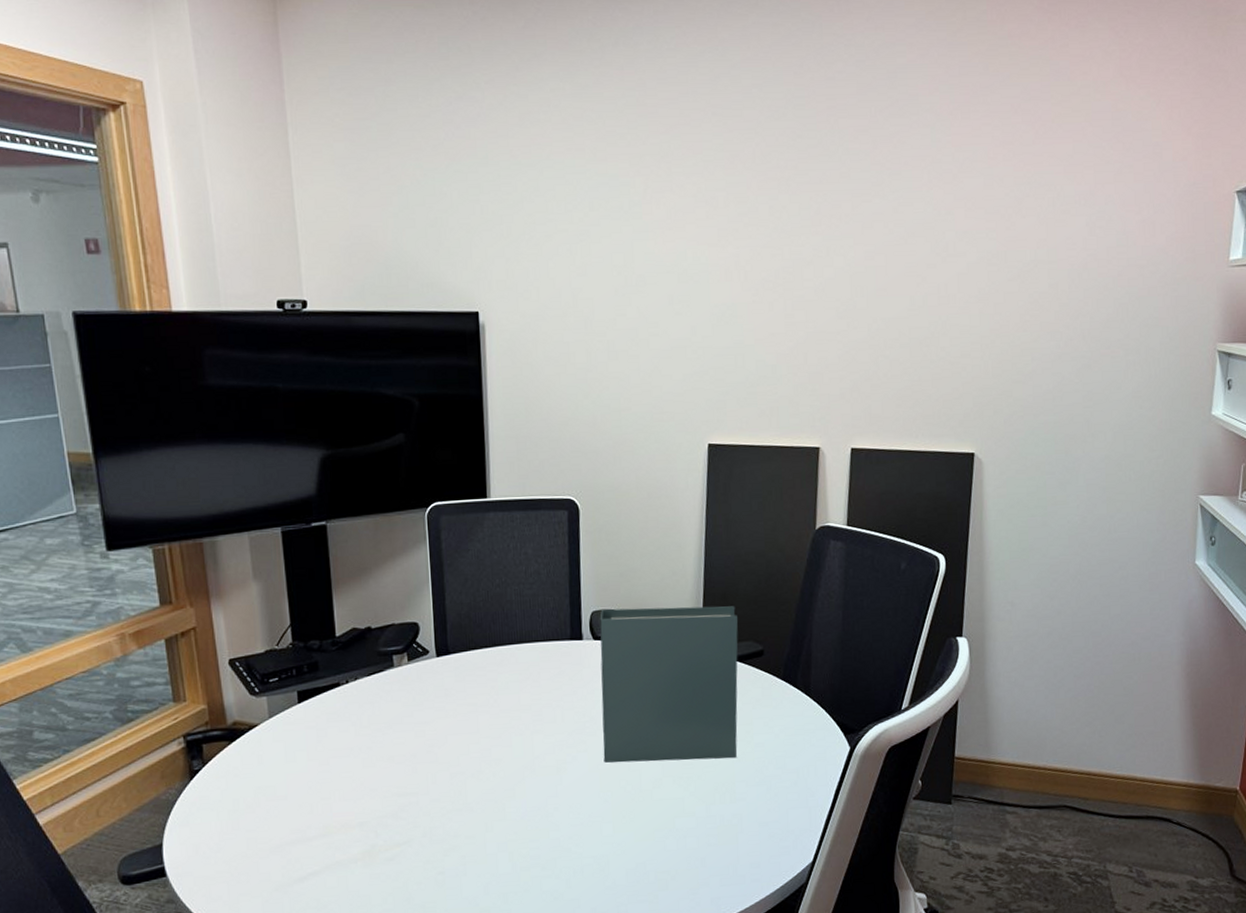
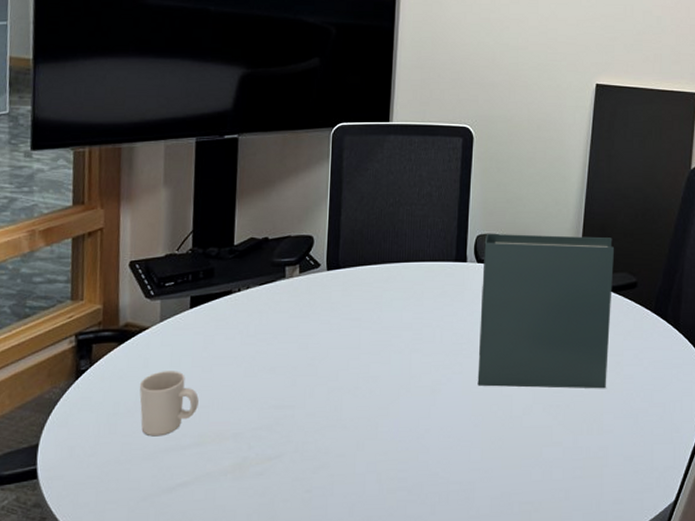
mug: none [256,765,319,830] -> present [139,371,199,437]

